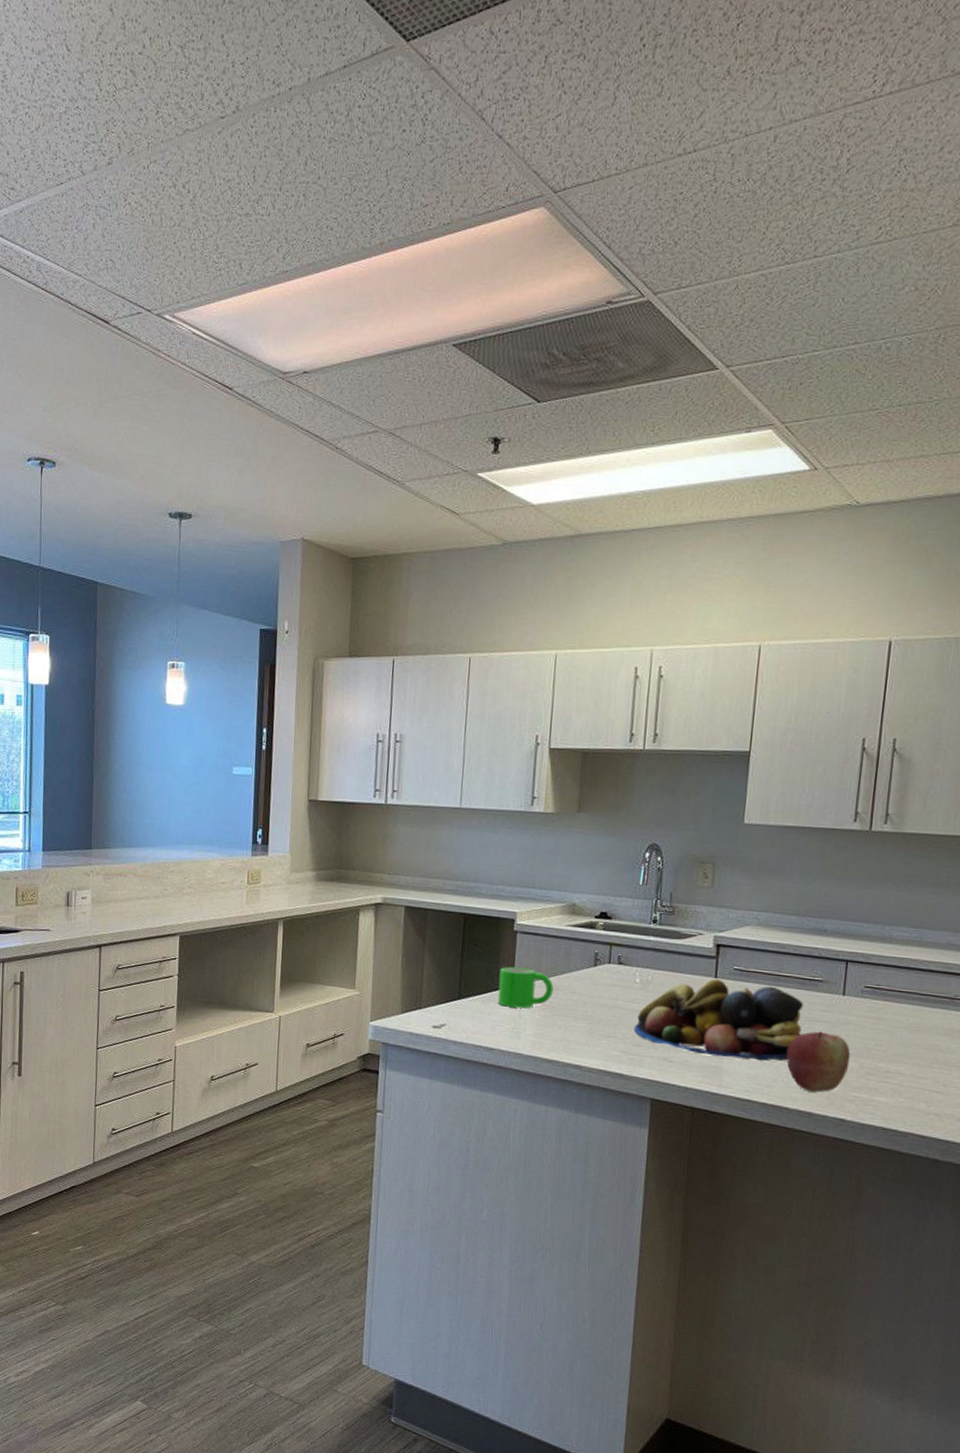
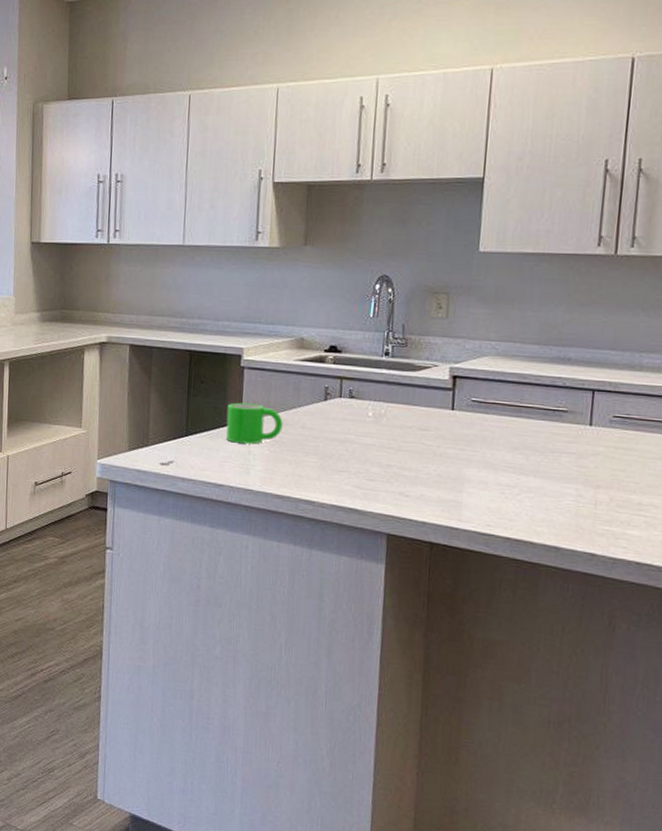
fruit bowl: present [633,978,803,1061] -> none [367,410,547,495]
apple: present [786,1031,851,1093] -> none [530,463,600,526]

